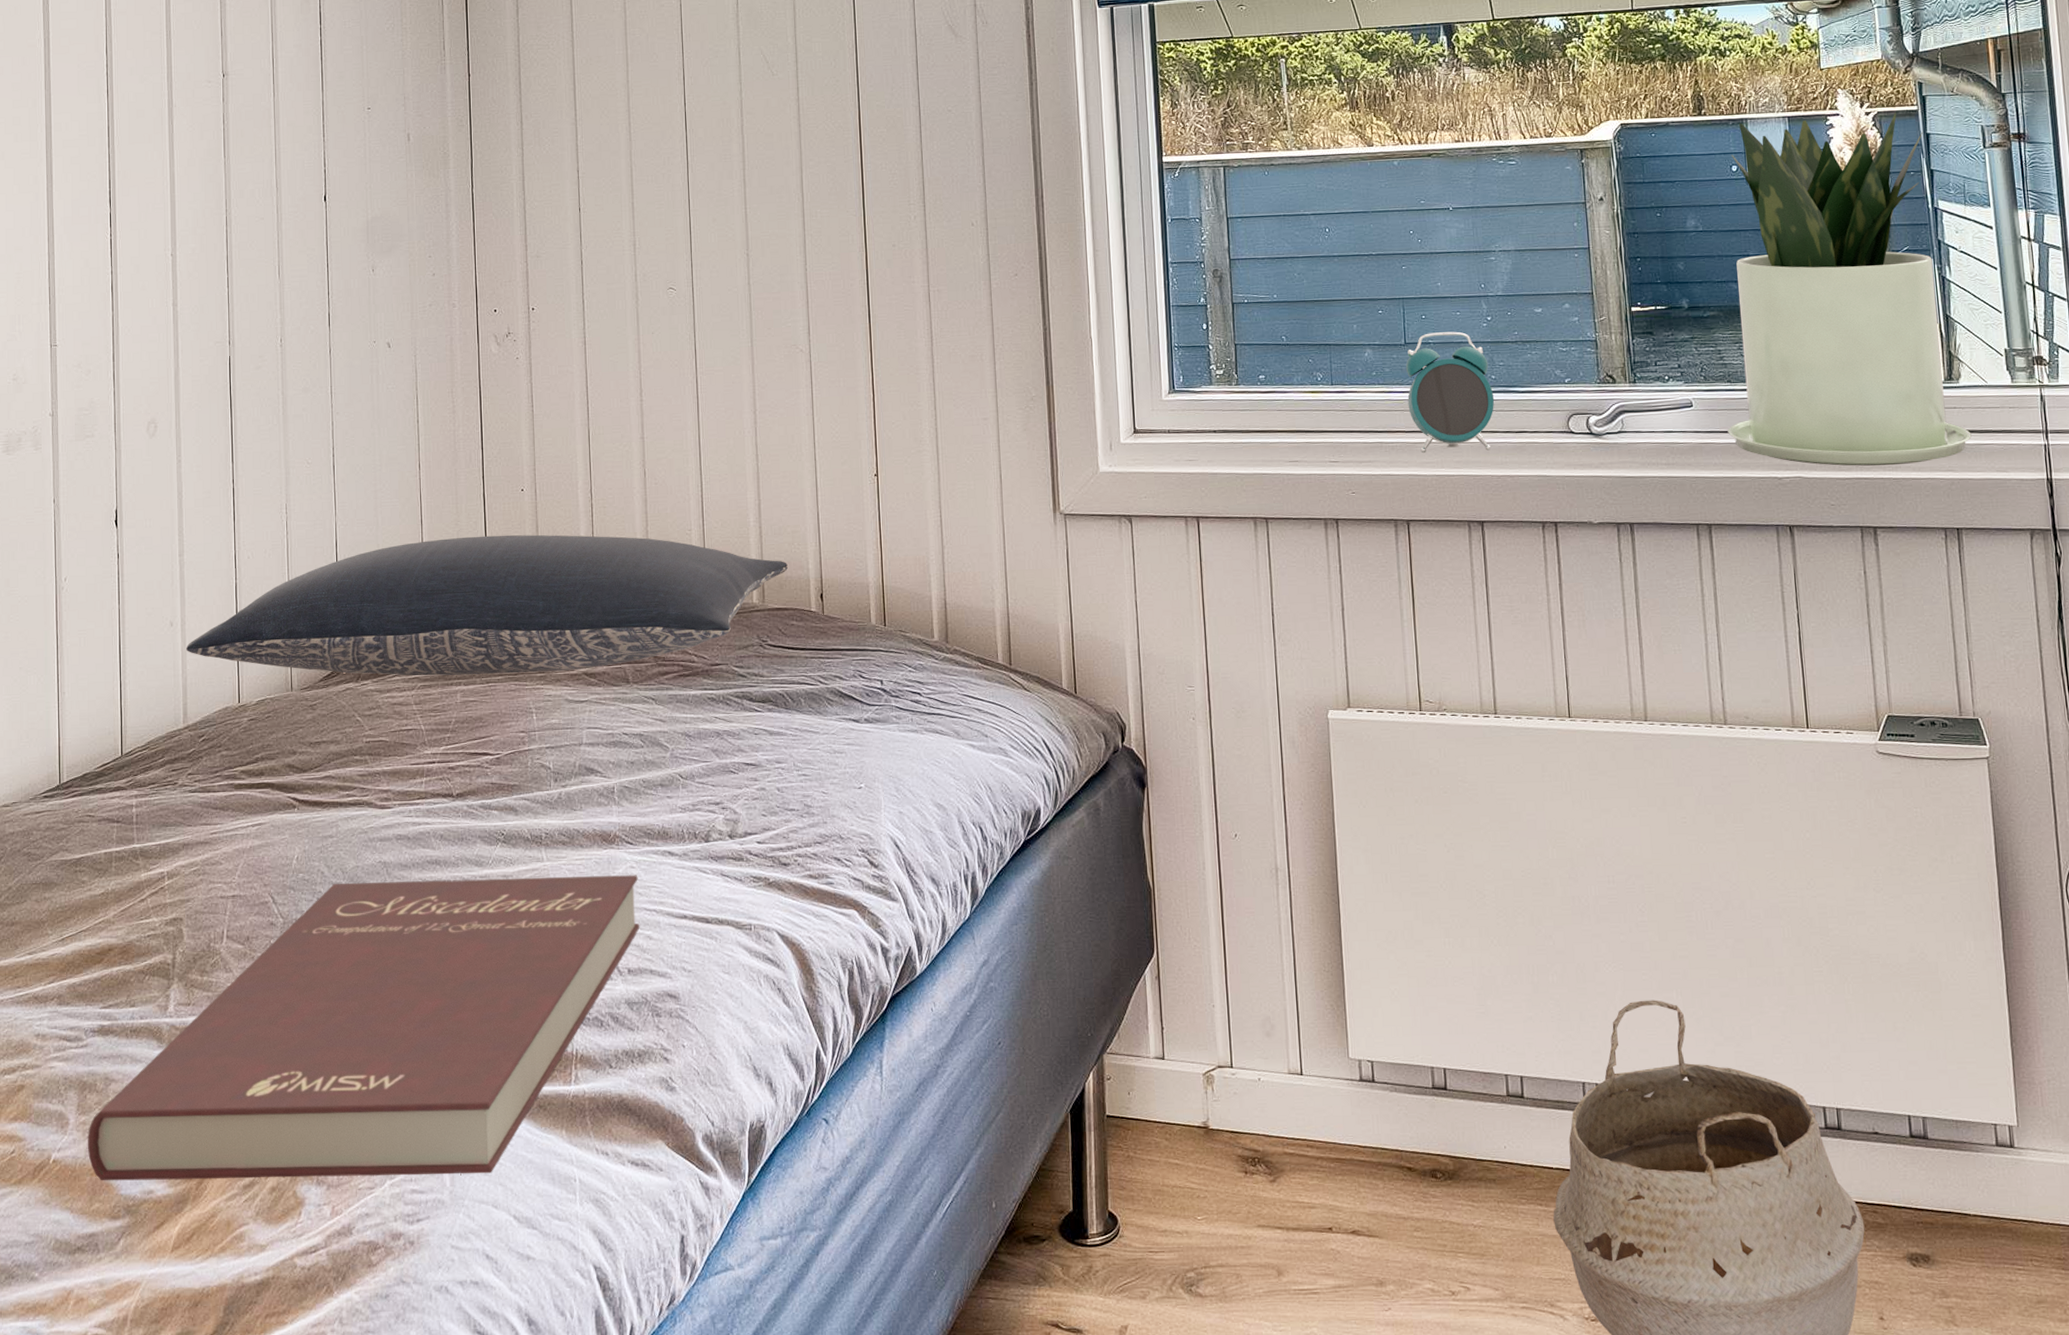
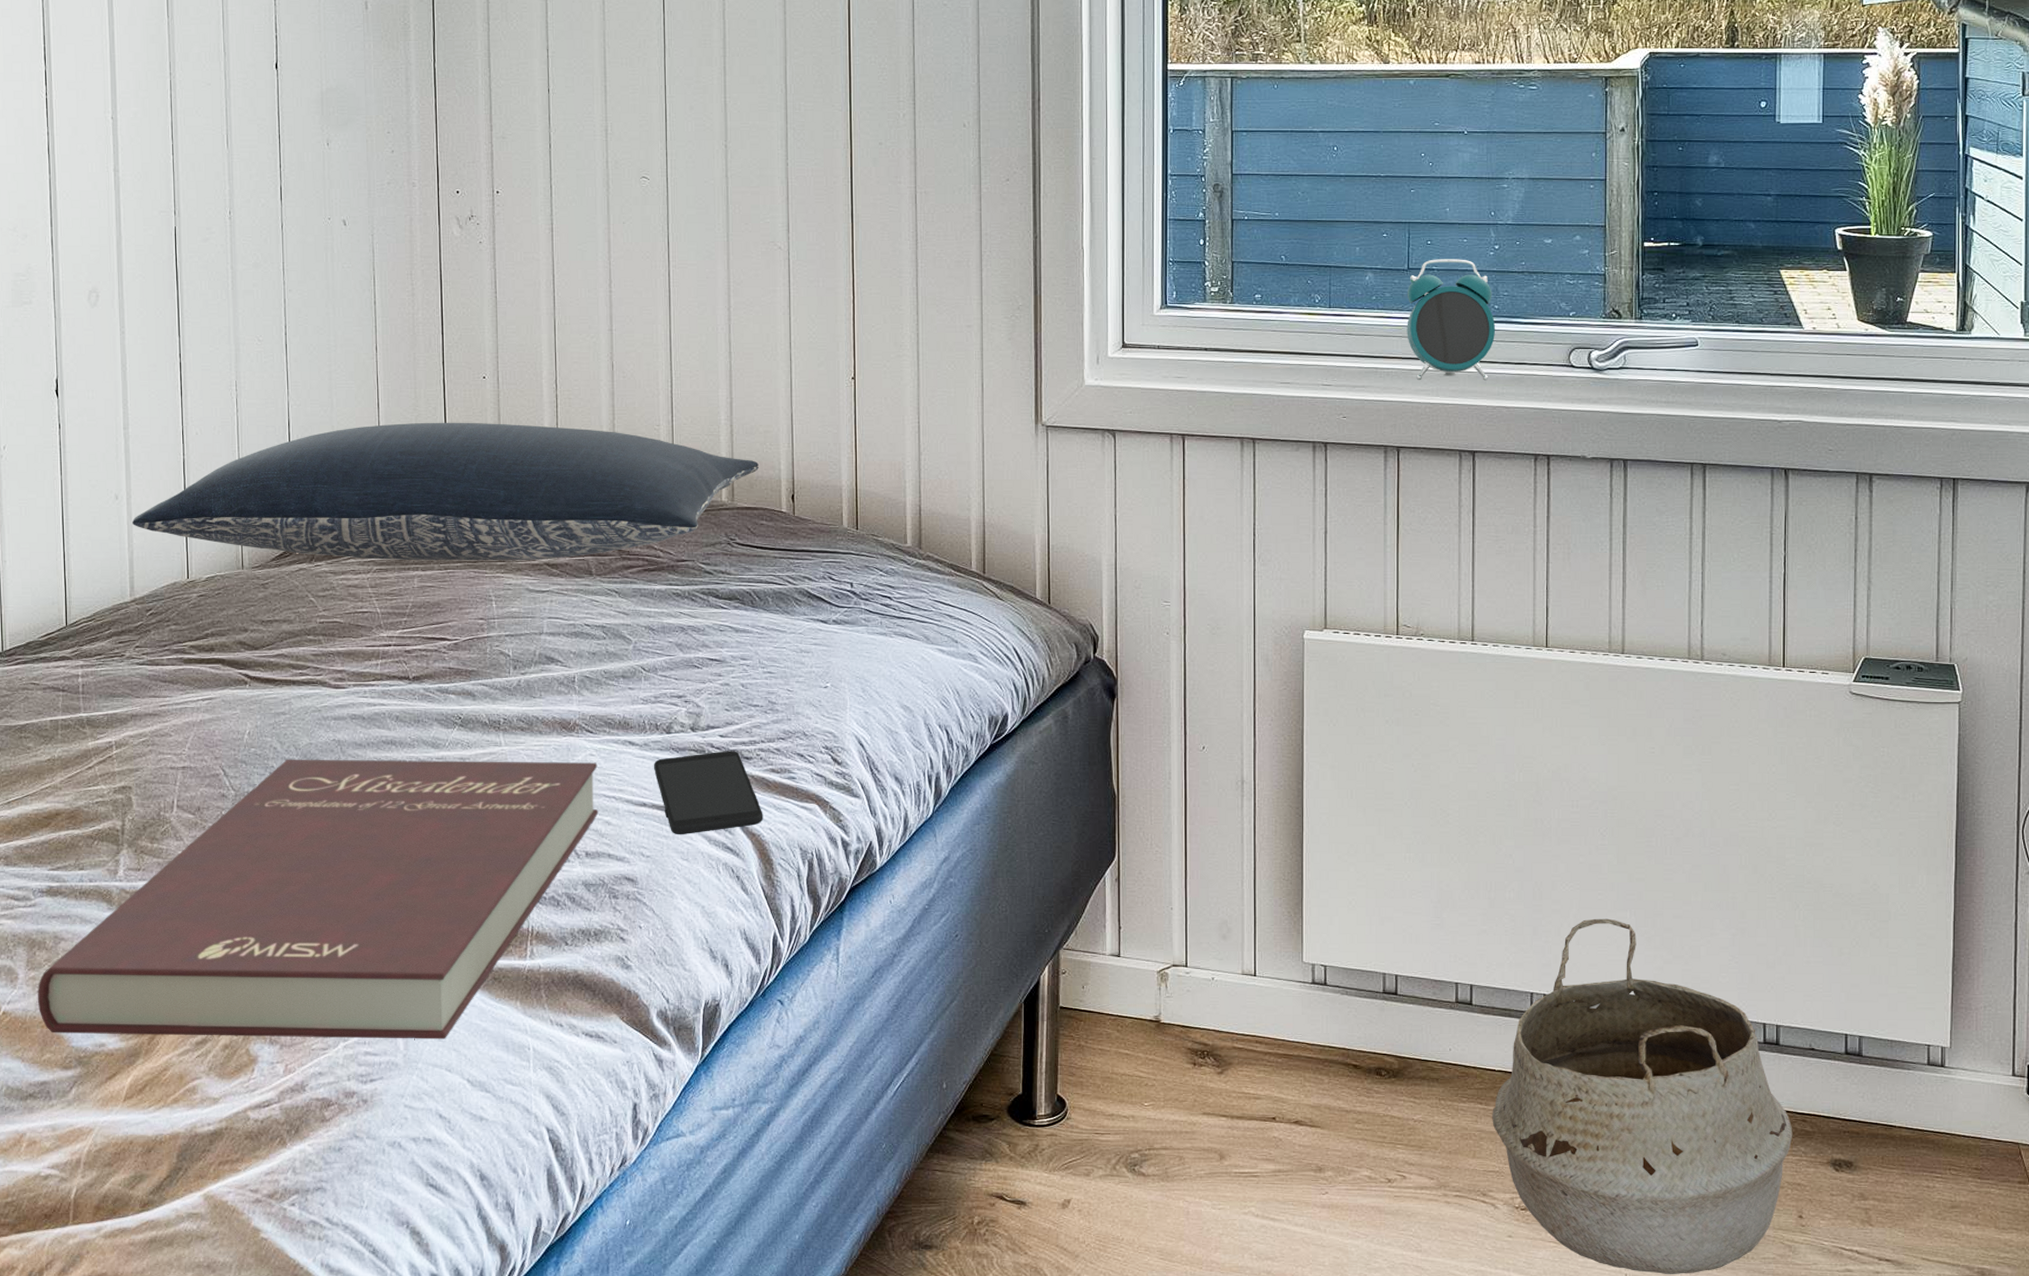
mobile phone: none [692,857,803,947] -> present [653,751,764,834]
planter: present [1727,113,1972,466] -> none [1731,54,1978,414]

